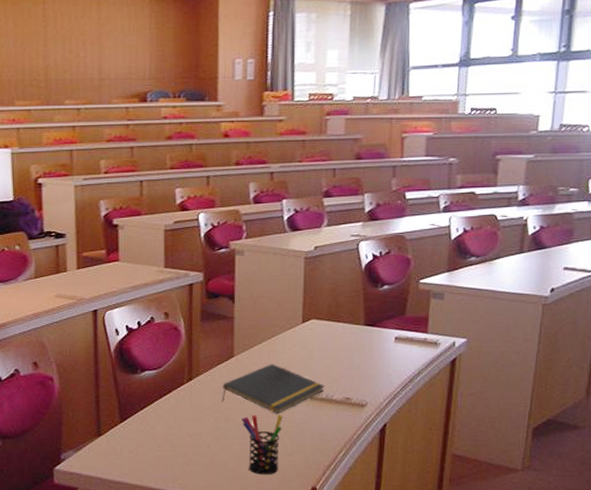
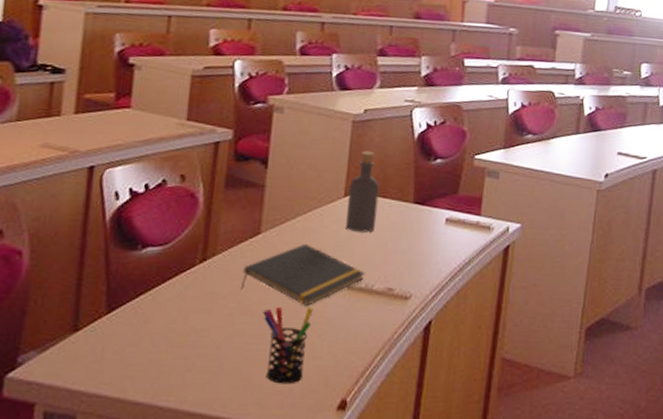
bottle: none [305,282,333,352] -> present [346,150,380,232]

